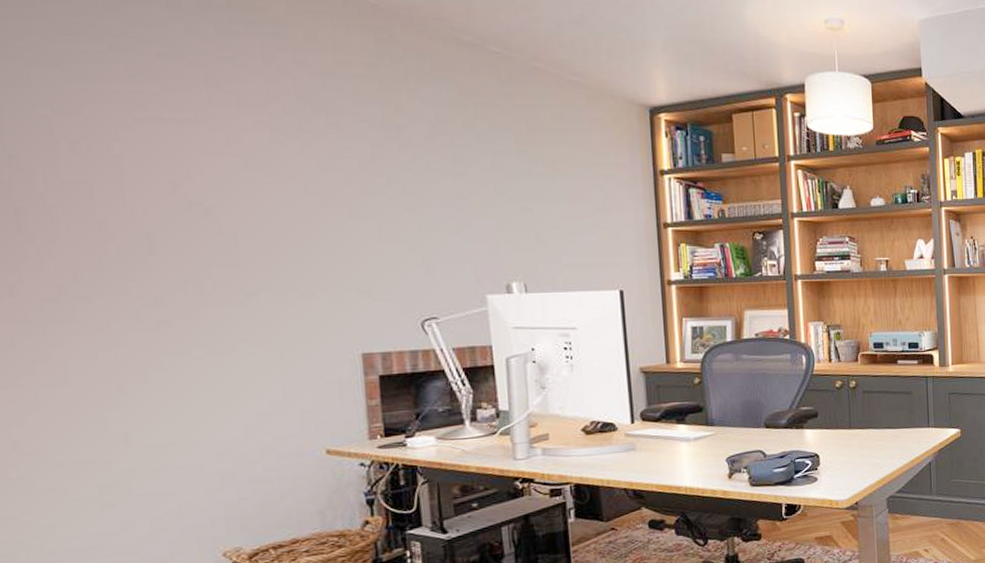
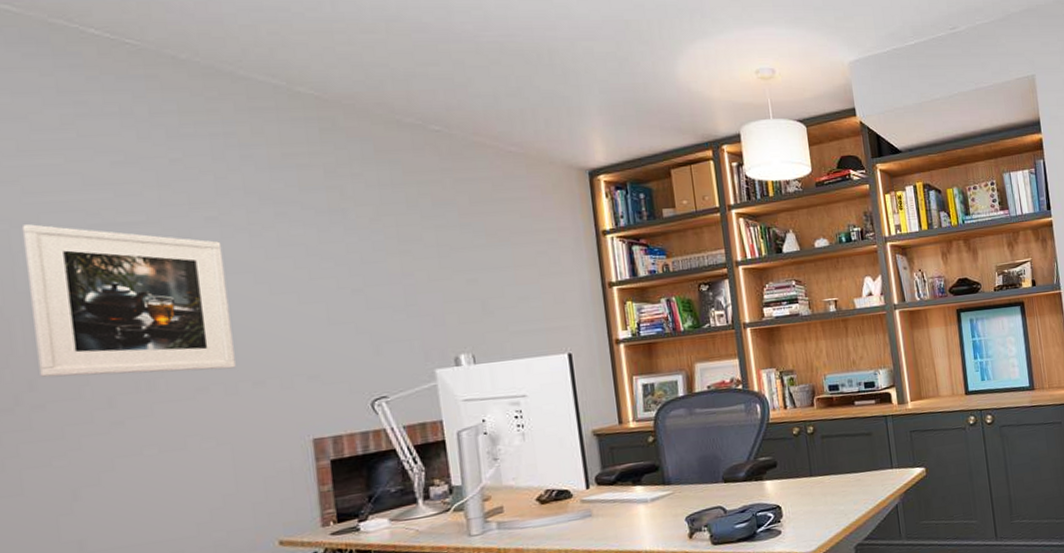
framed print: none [63,112,285,277] -> present [21,224,236,378]

